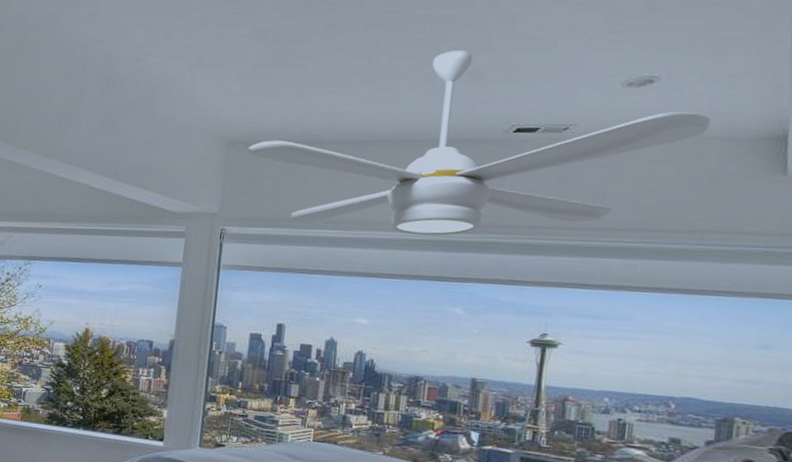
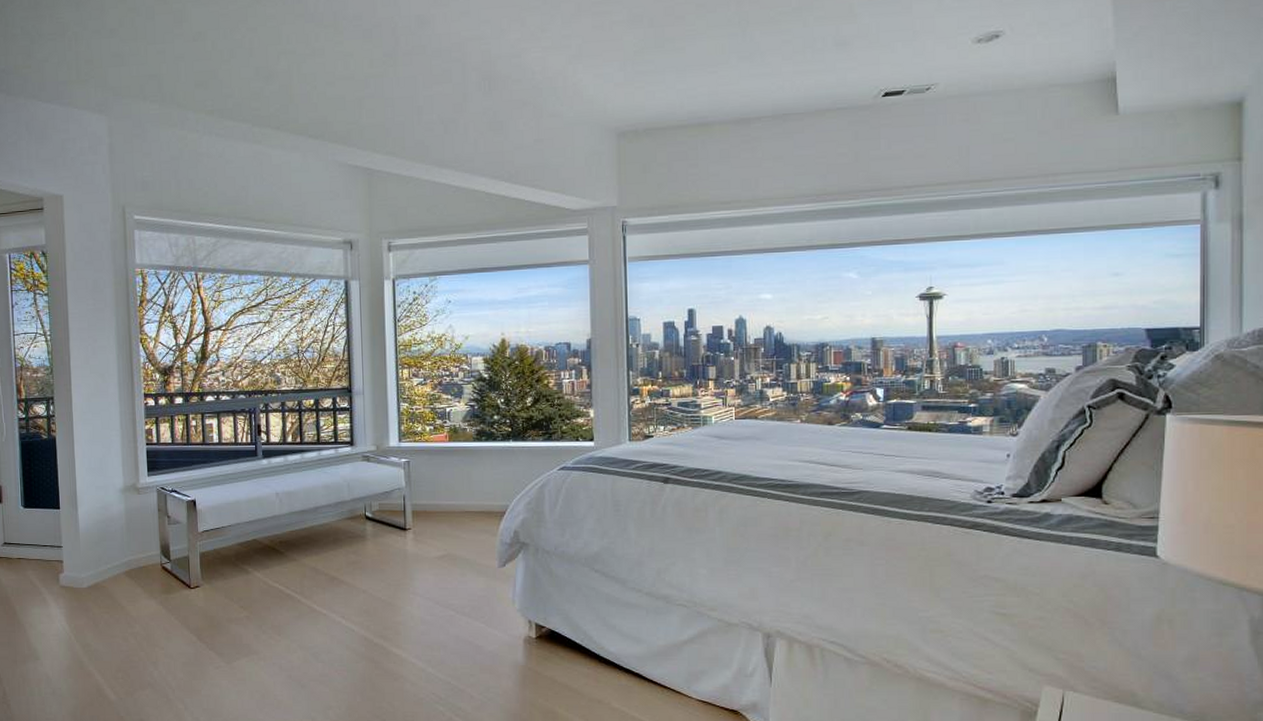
ceiling fan: present [248,51,711,236] -> none [638,20,1051,207]

